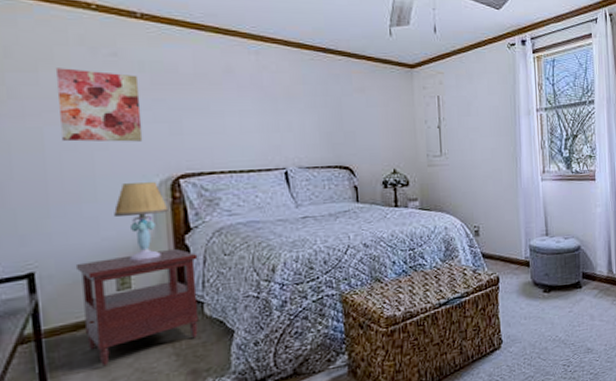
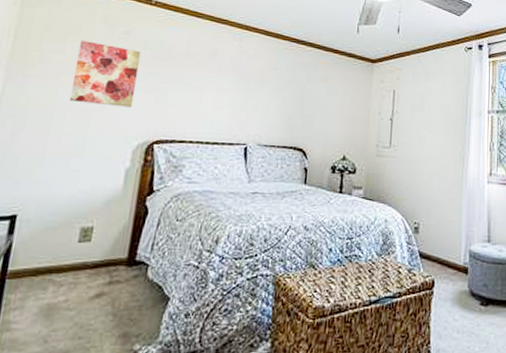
side table: present [75,248,199,367] -> none [41,208,154,316]
table lamp: present [114,182,169,261] -> none [94,143,139,216]

